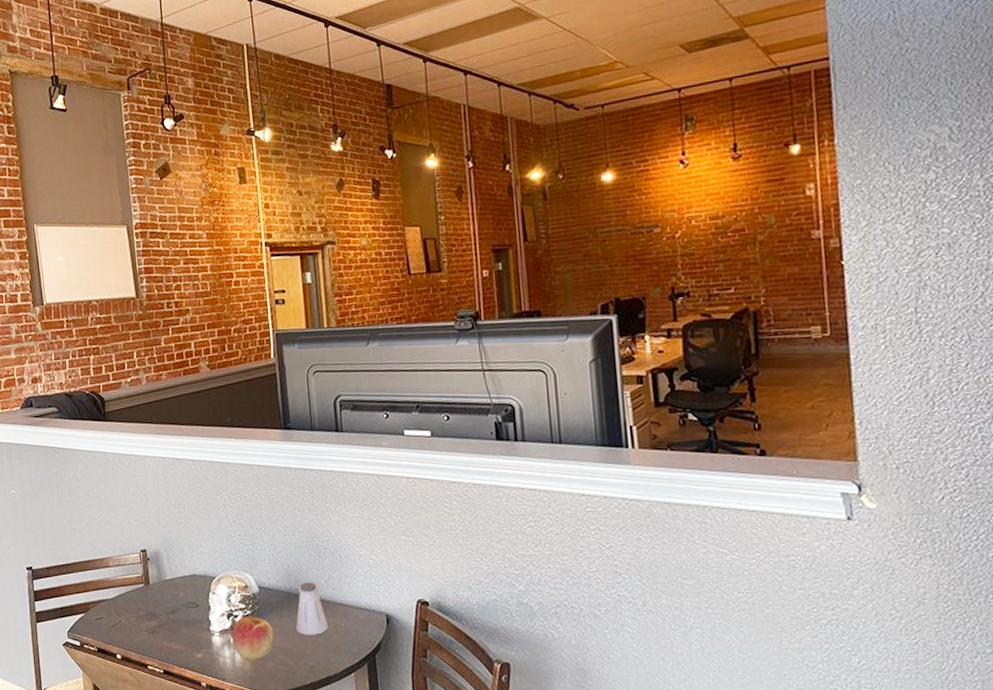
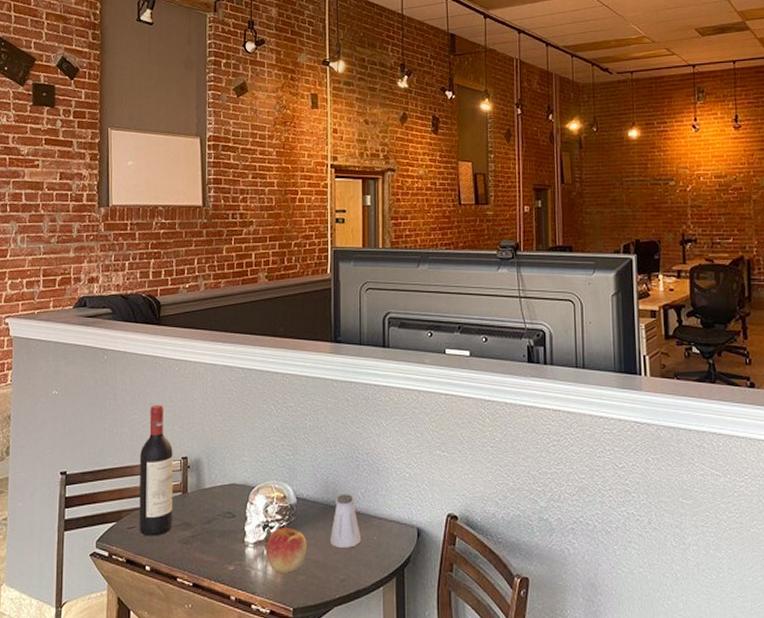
wine bottle: none [100,499,139,627] -> present [139,404,173,537]

